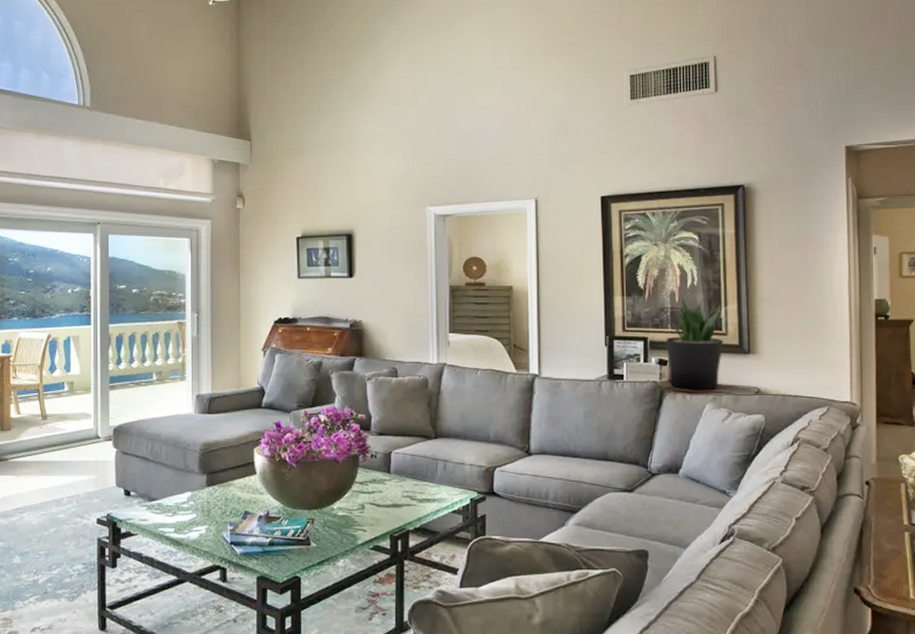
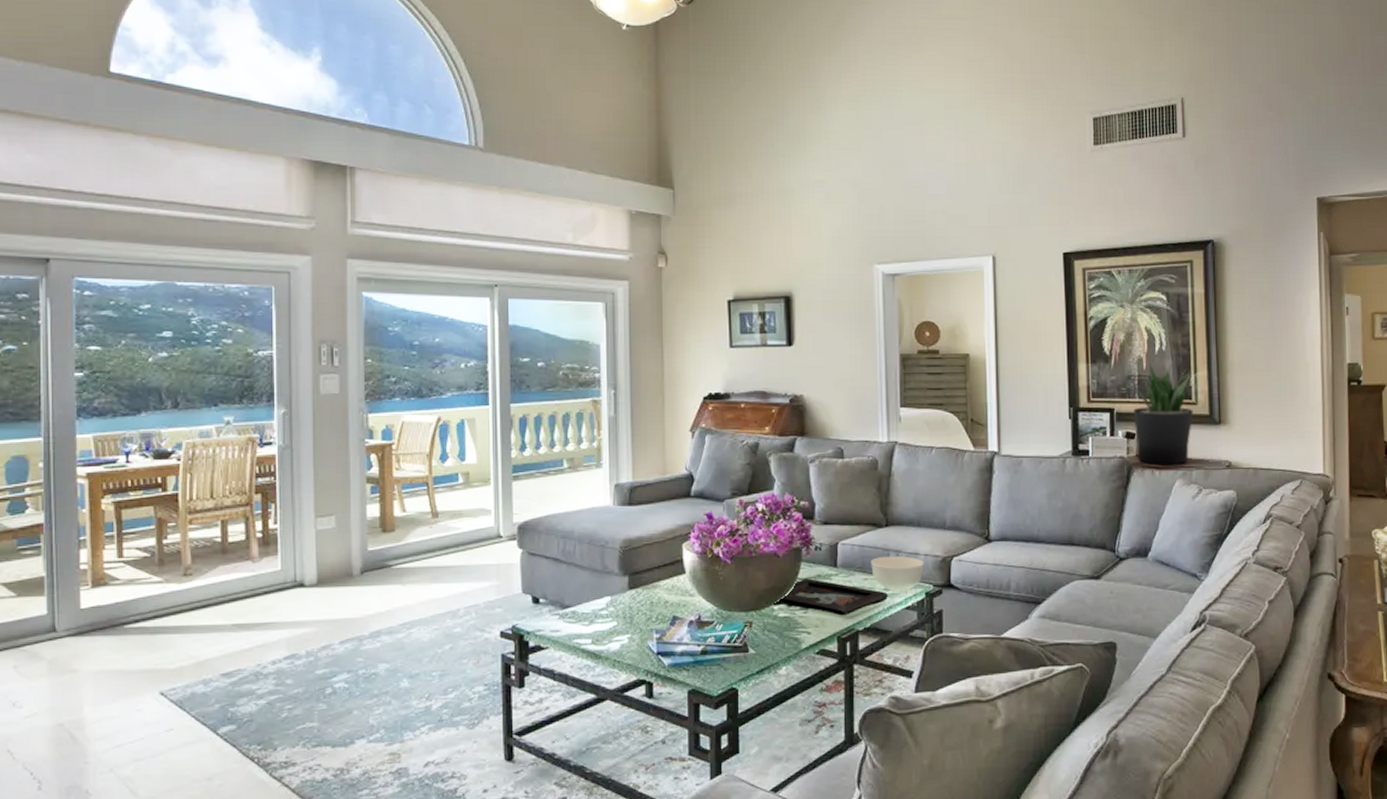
decorative tray: none [333,482,436,517] -> present [774,578,888,616]
bowl: none [421,464,469,497] -> present [871,555,924,592]

